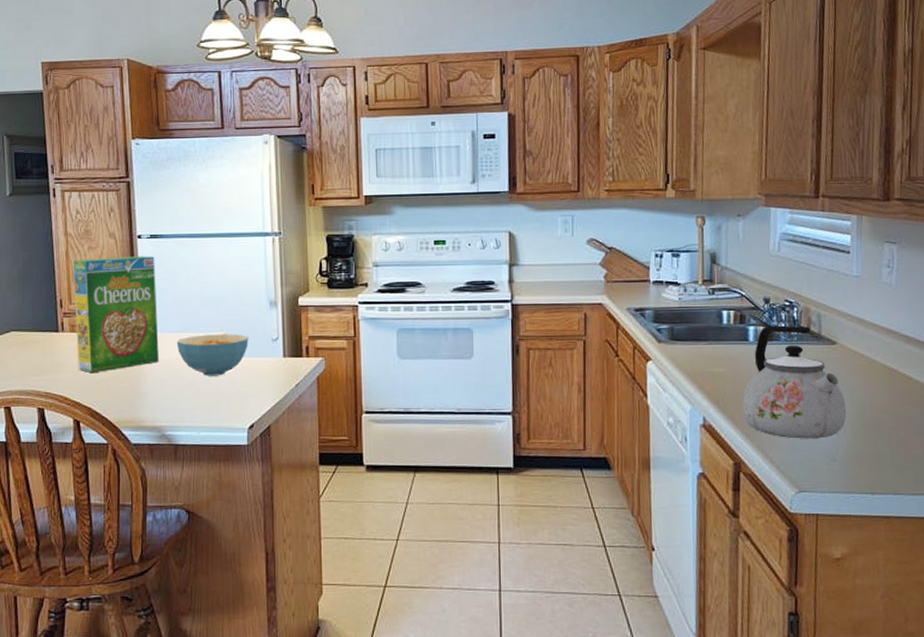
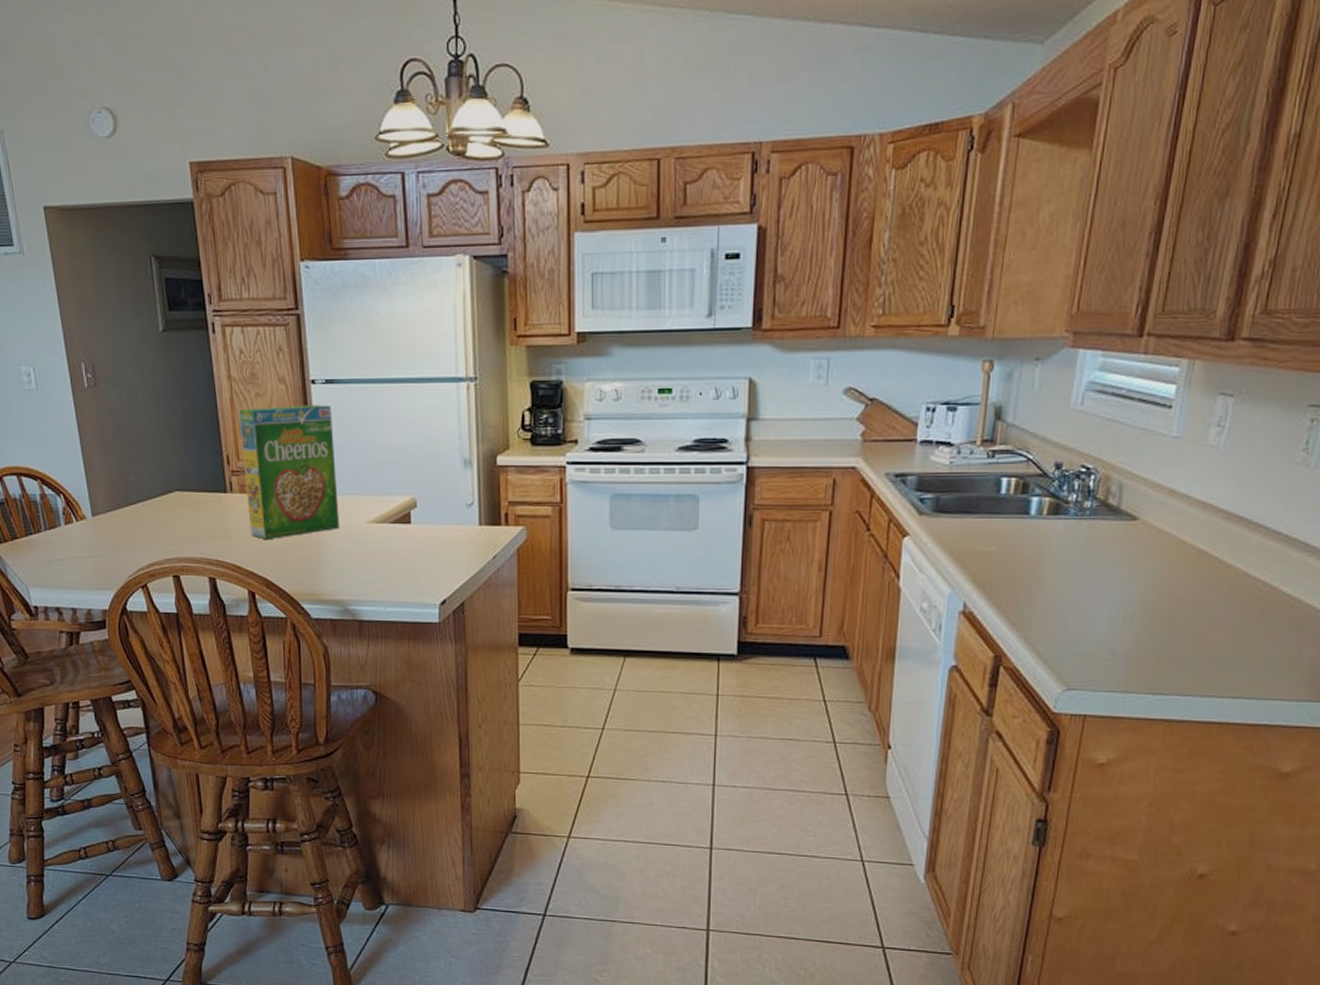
cereal bowl: present [176,334,249,376] -> none [358,497,440,545]
kettle: present [742,325,847,439] -> none [1012,496,1139,630]

